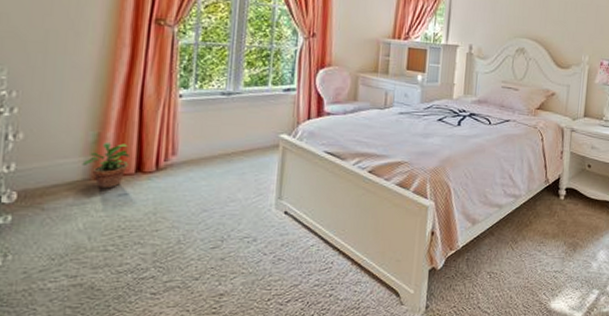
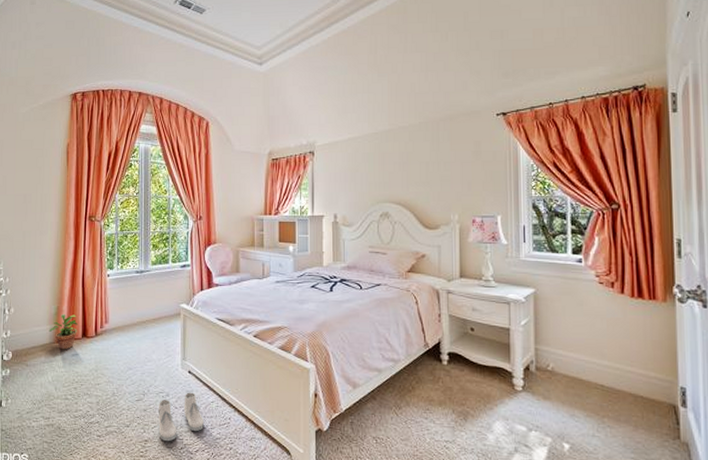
boots: none [240,235,300,294] -> present [159,392,204,442]

